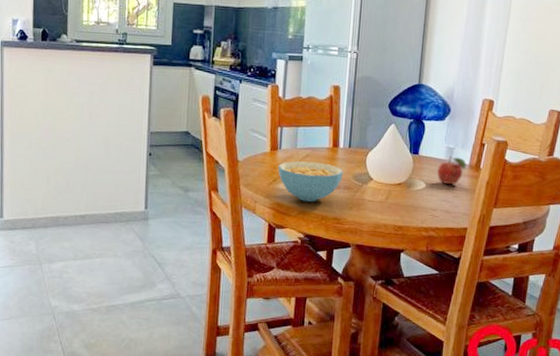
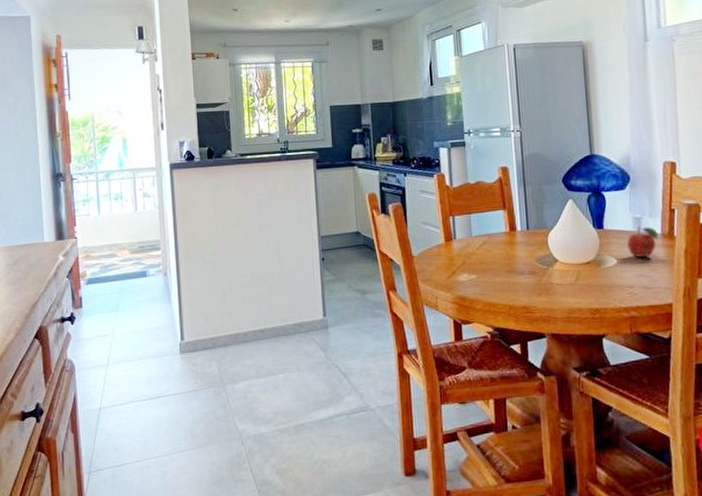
cereal bowl: present [278,161,343,202] -> none [455,248,525,292]

